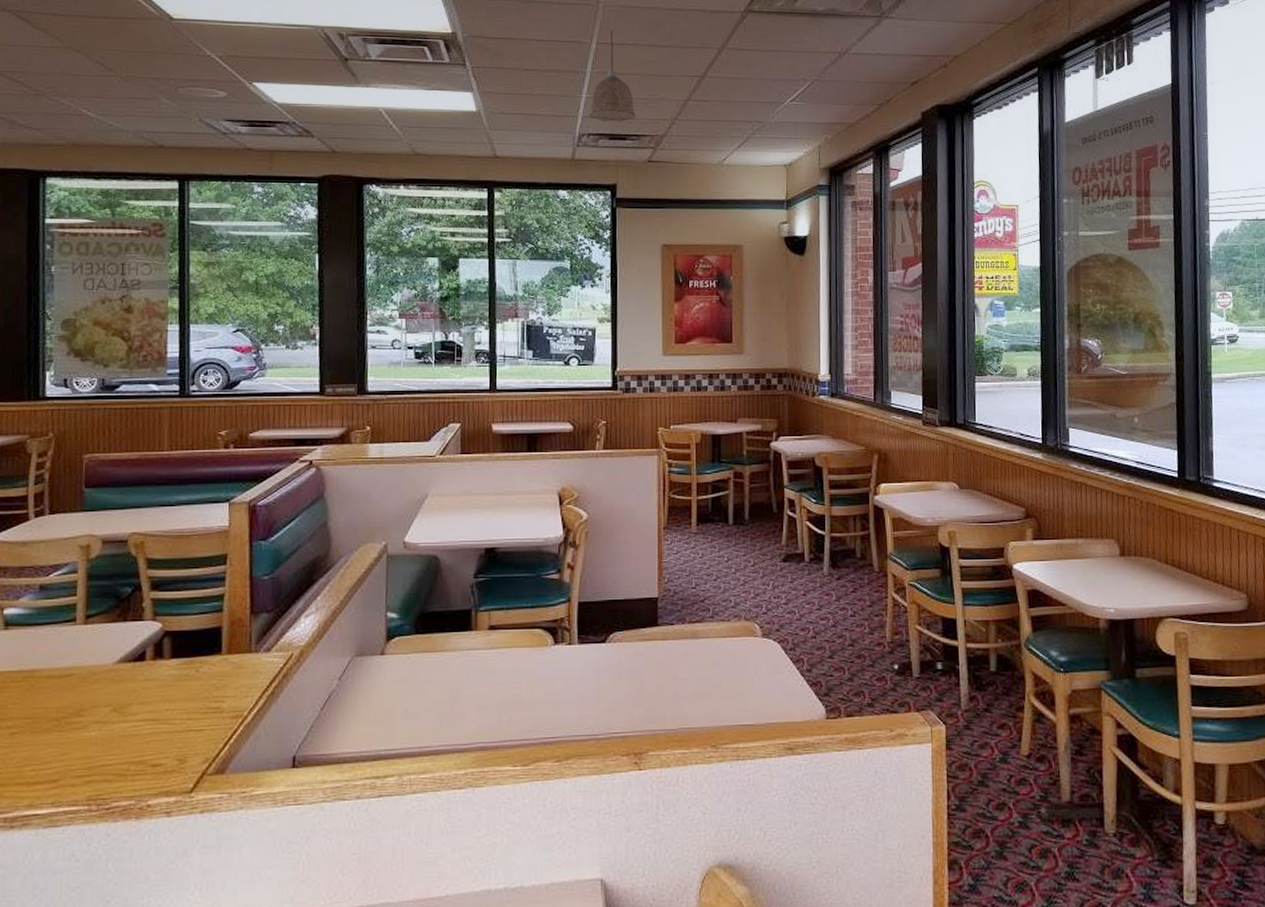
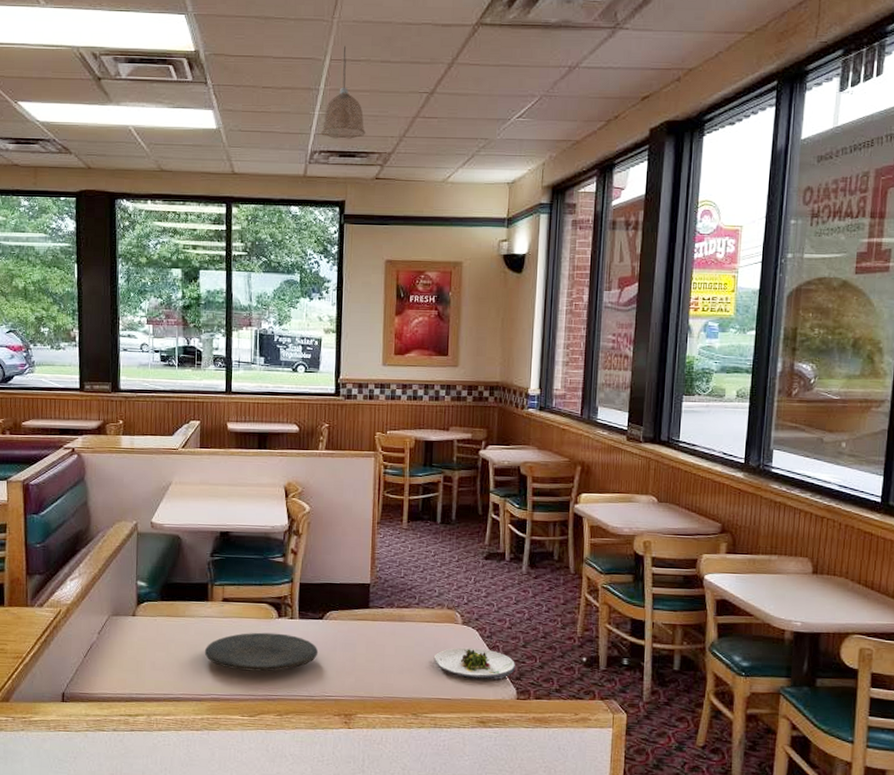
plate: none [467,663,602,711] -> present [204,632,319,672]
salad plate: none [732,663,822,700] -> present [433,647,515,680]

